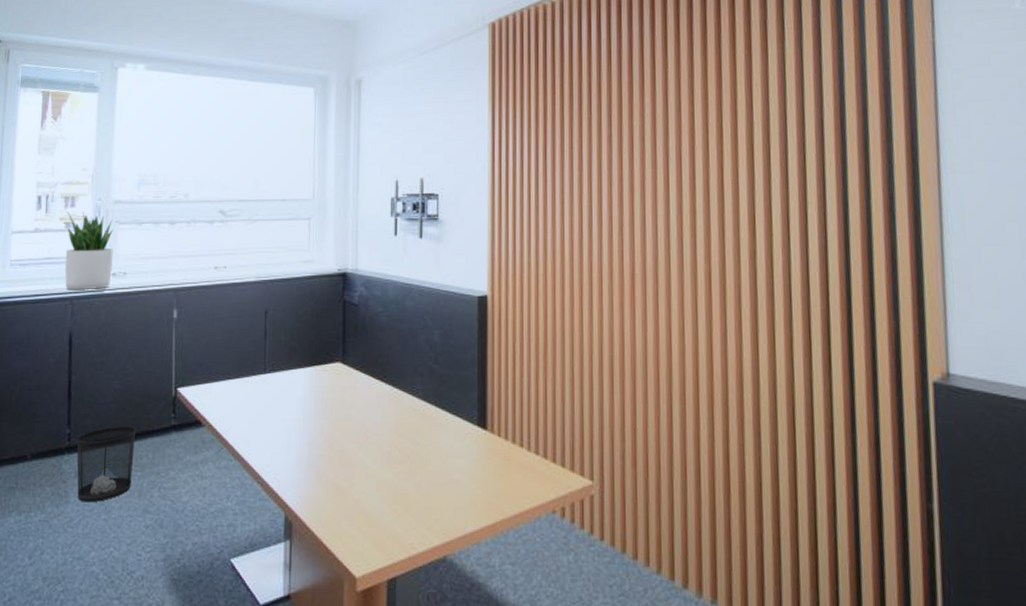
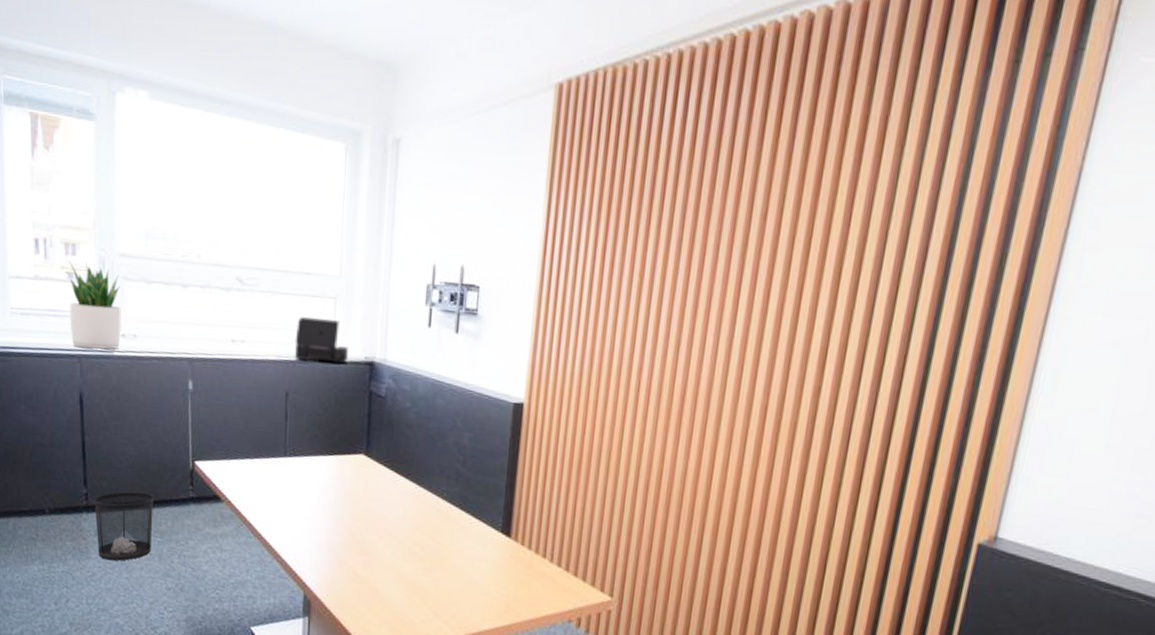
printer: none [272,239,322,278] -> present [294,317,348,364]

